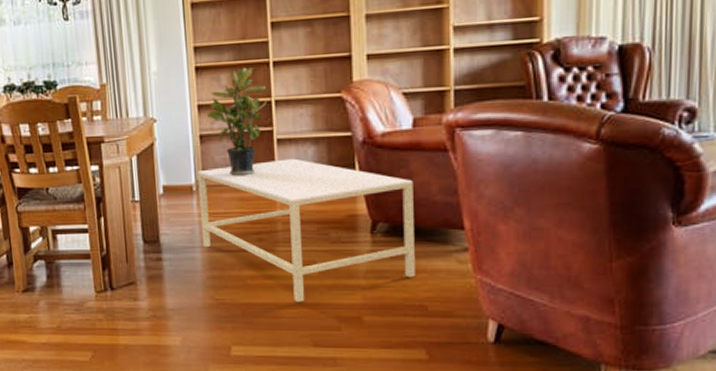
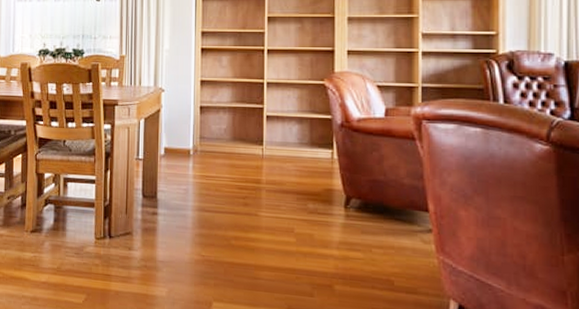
coffee table: present [197,158,415,303] -> none [194,133,384,266]
potted plant: present [207,67,268,176] -> none [208,52,261,146]

